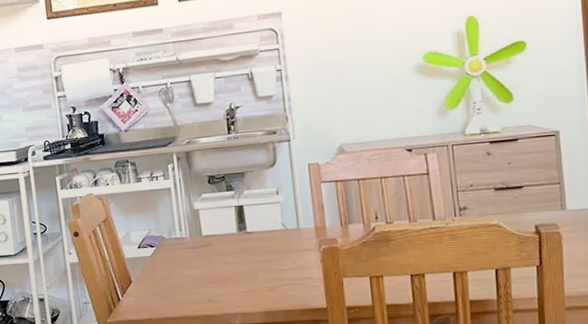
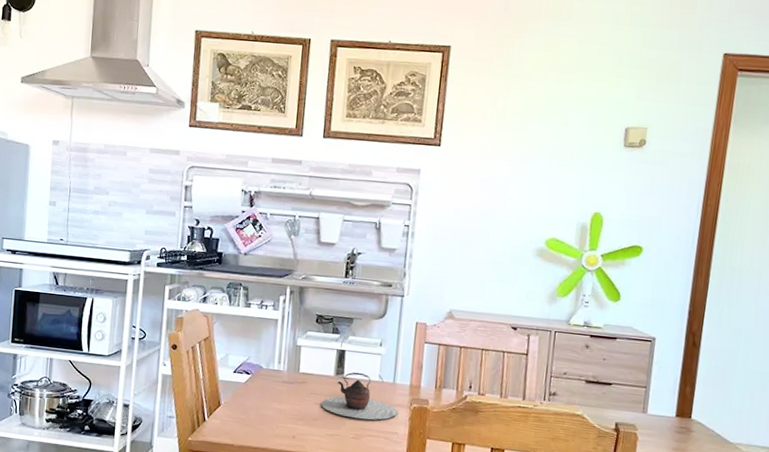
teapot: none [230,224,308,271] -> present [321,372,398,420]

